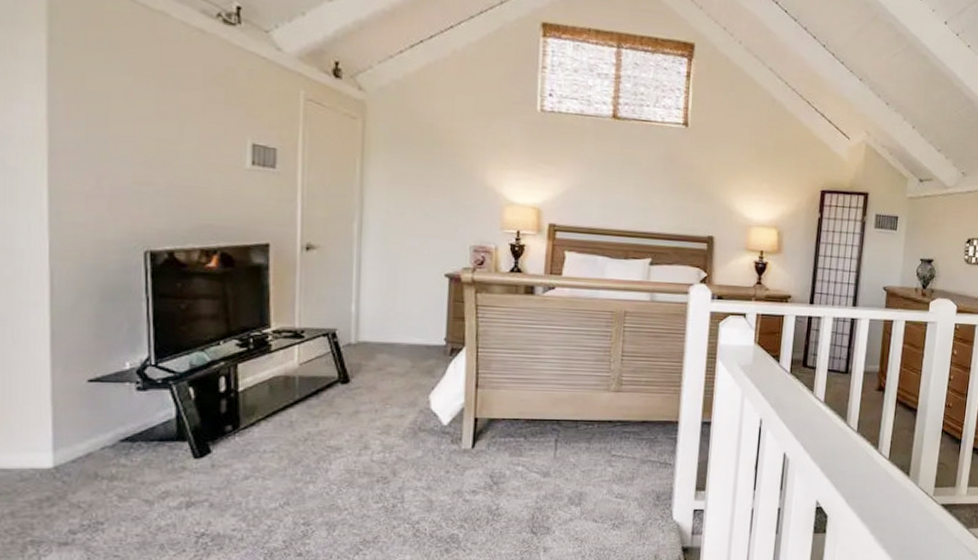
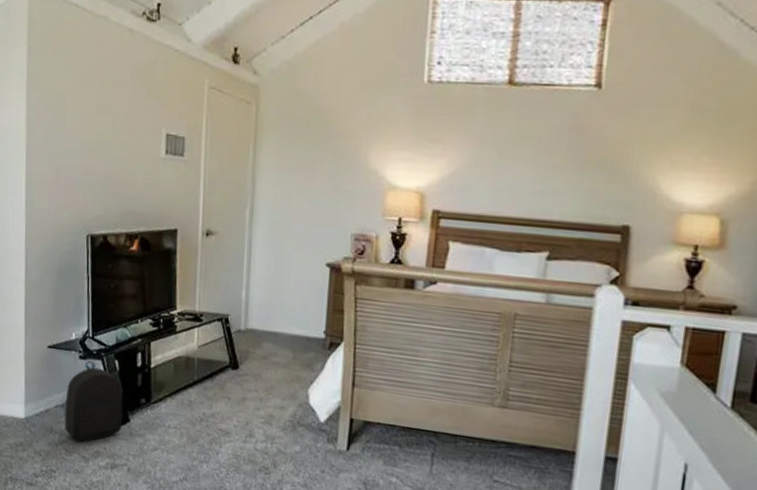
backpack: none [116,391,202,485] -> present [65,361,123,442]

